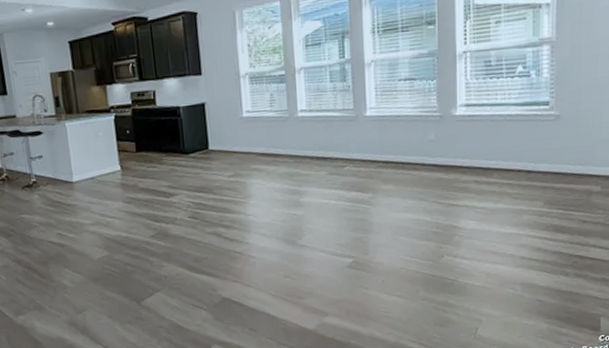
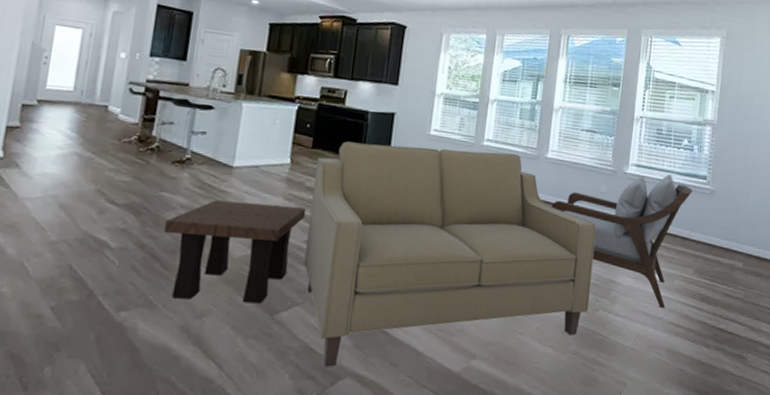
side table: none [31,207,146,300] -> present [163,200,307,304]
sofa: none [143,119,433,339] -> present [304,141,597,367]
armchair: none [378,108,534,245] -> present [551,174,693,308]

